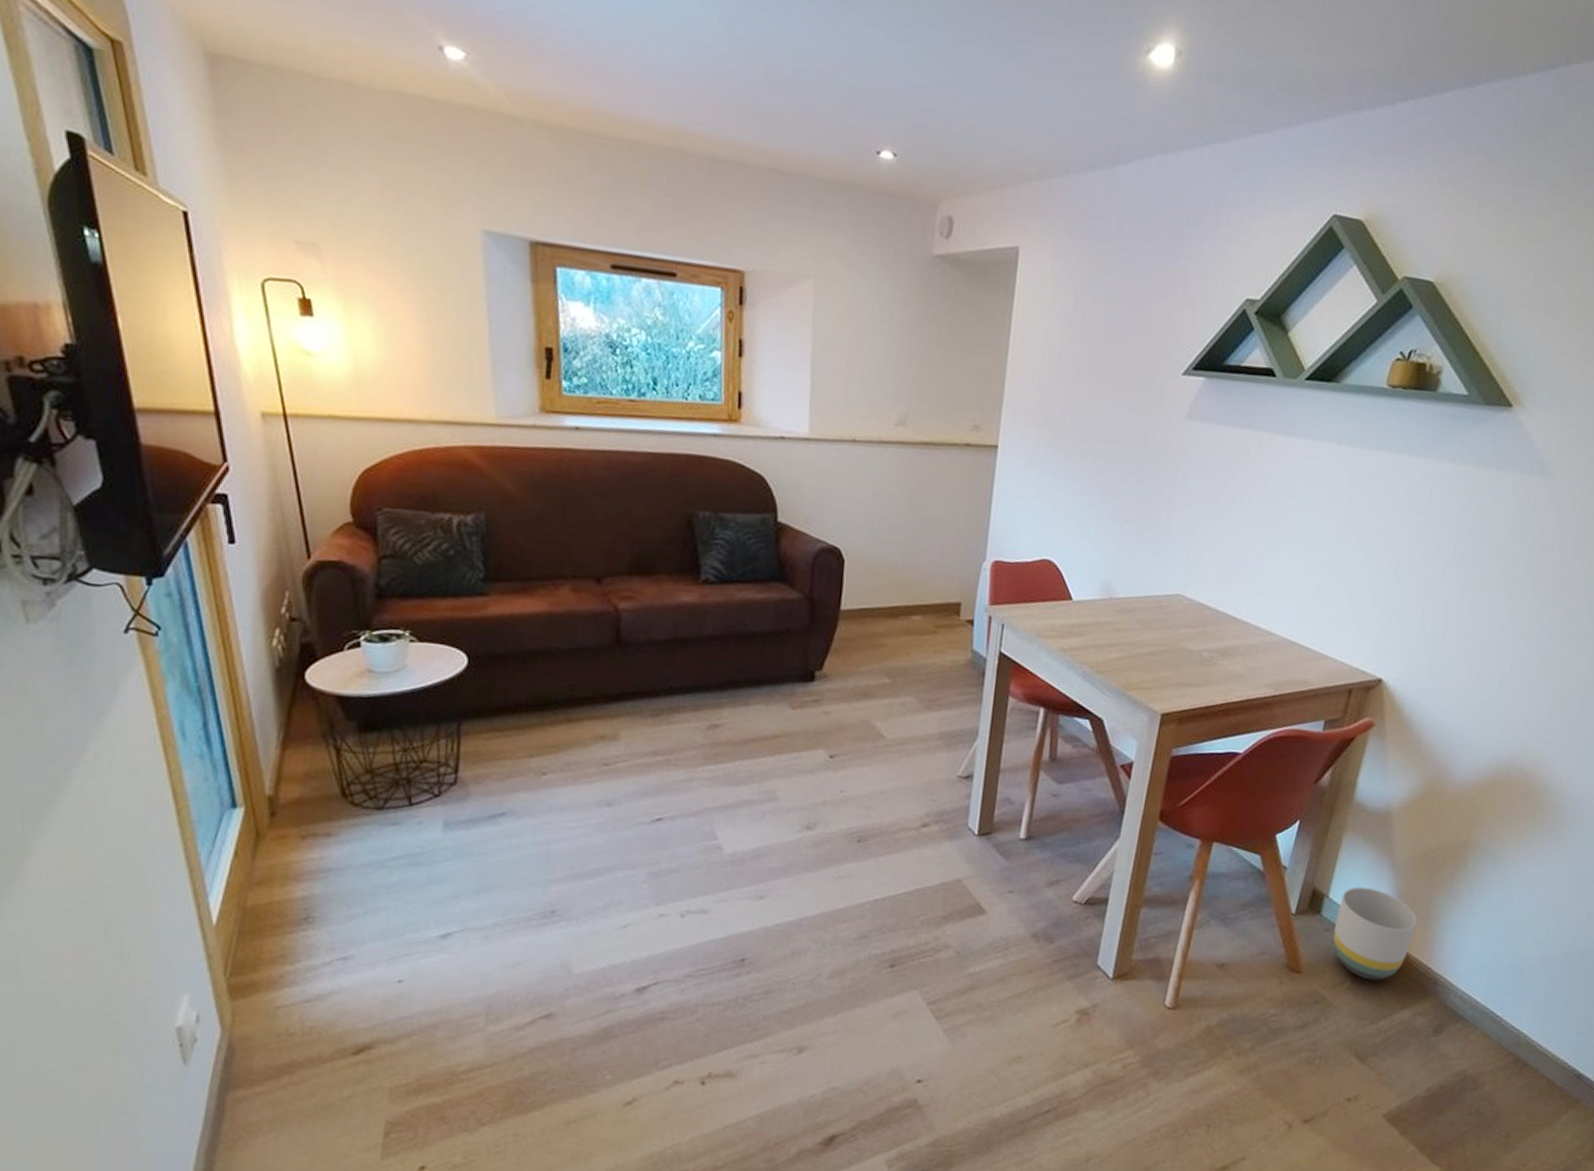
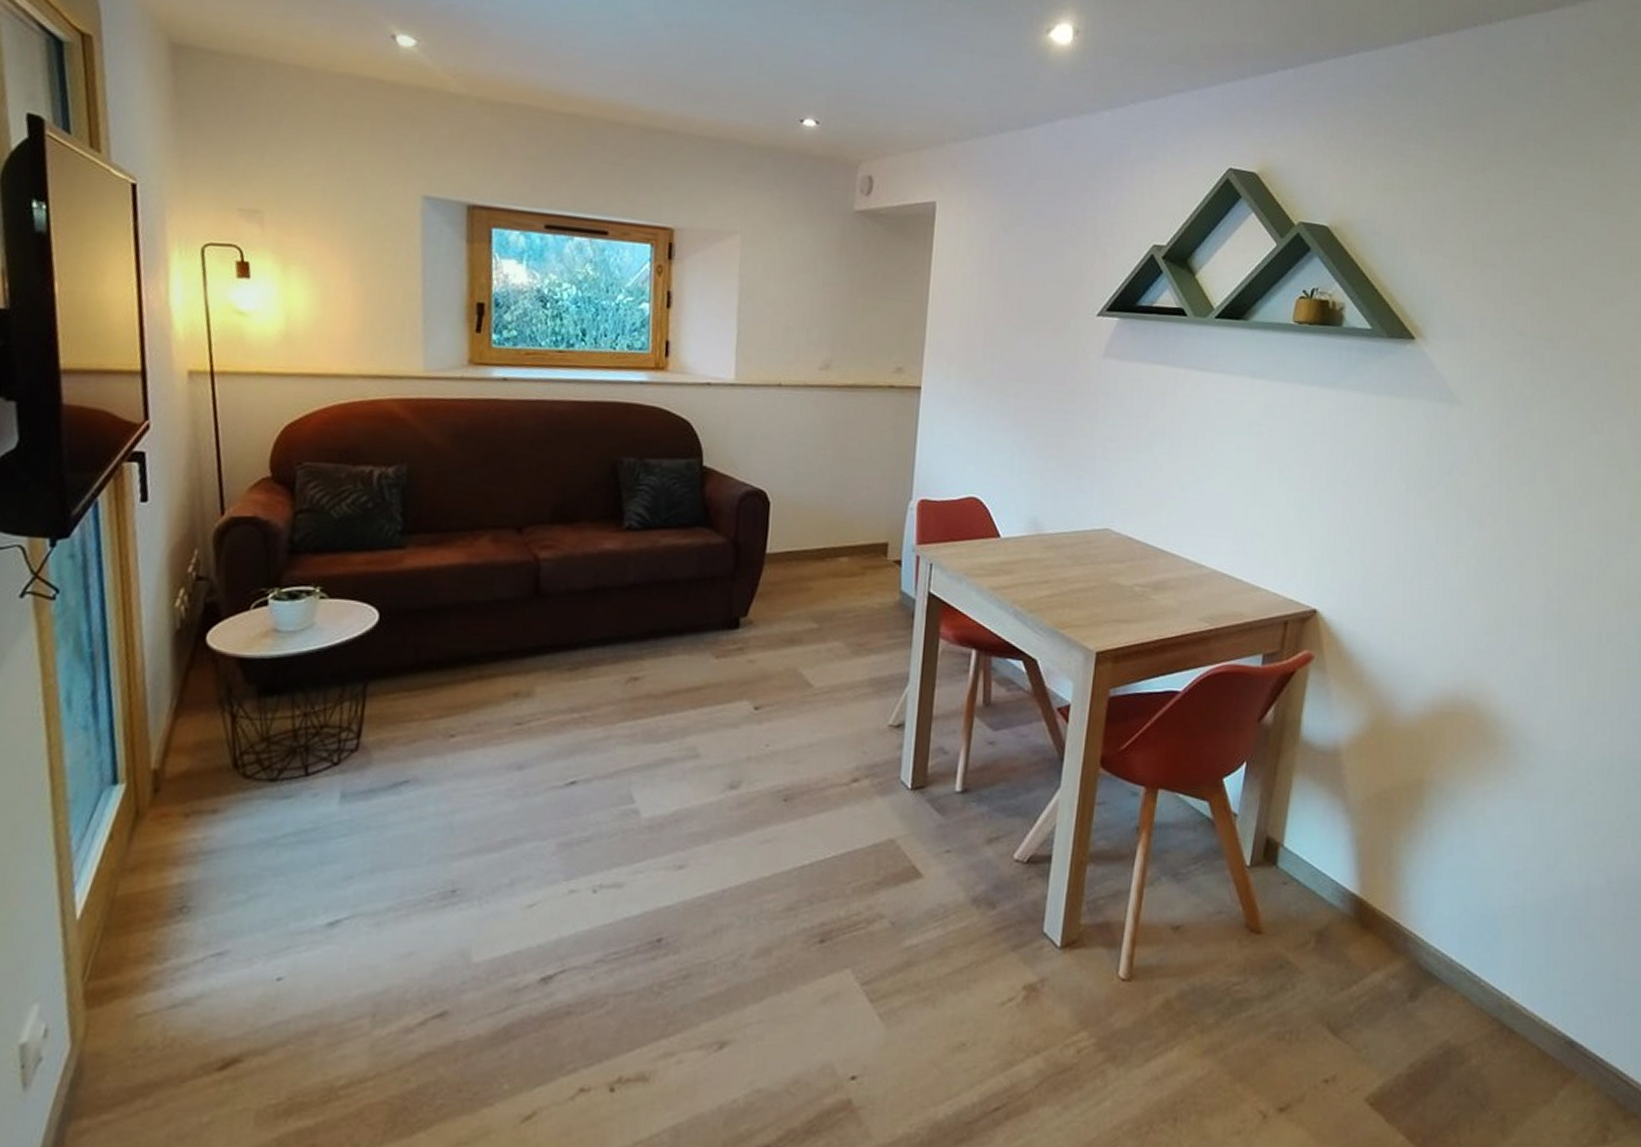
planter: present [1333,886,1418,981] -> none [1292,833,1379,939]

